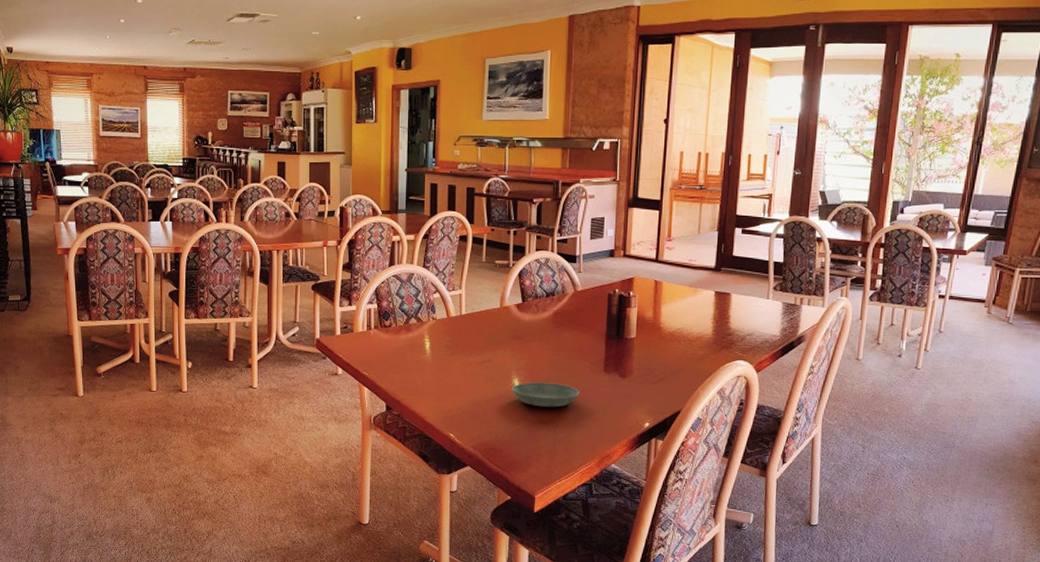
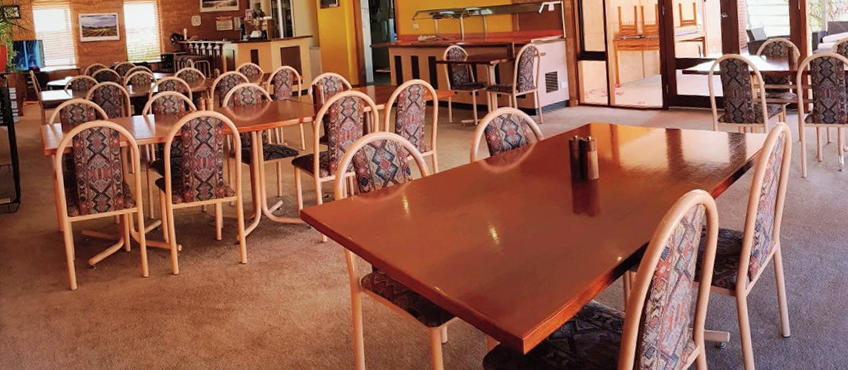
saucer: present [511,382,580,408] -> none [489,228,554,253]

